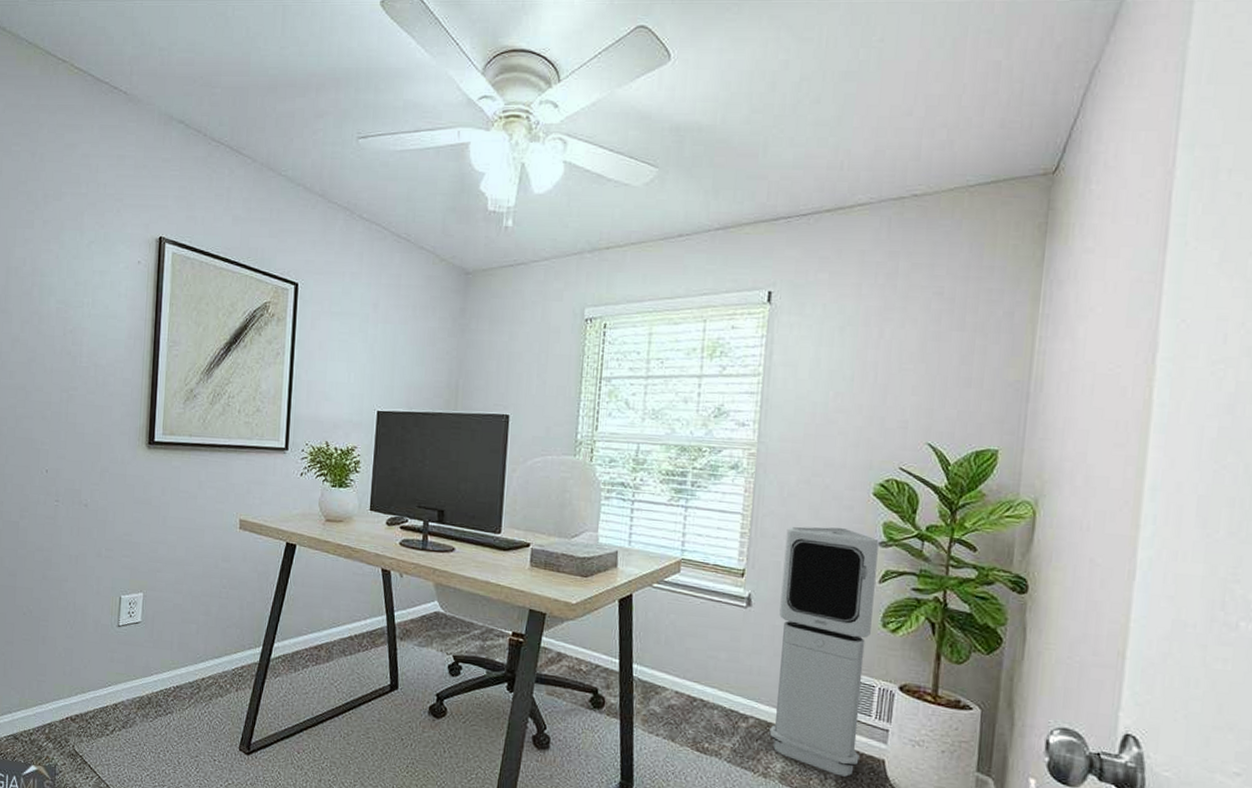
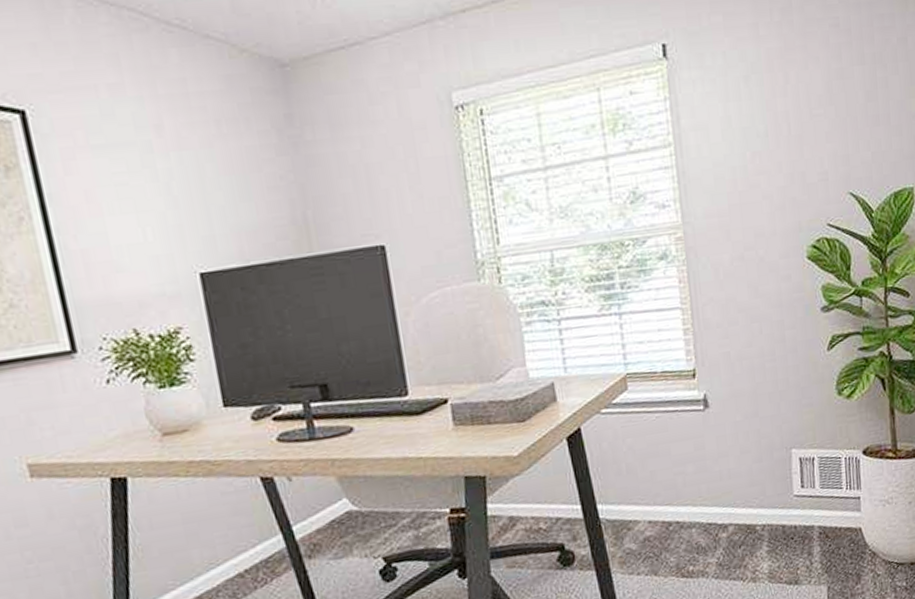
air purifier: present [769,526,879,777] -> none [730,300,839,557]

